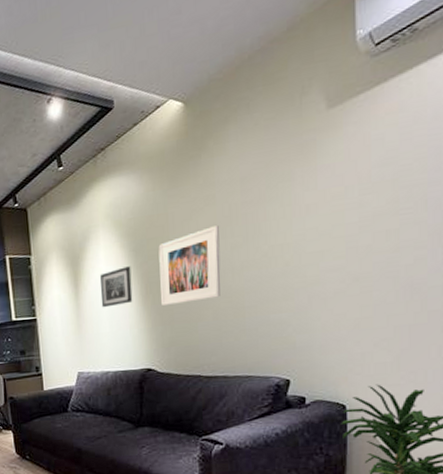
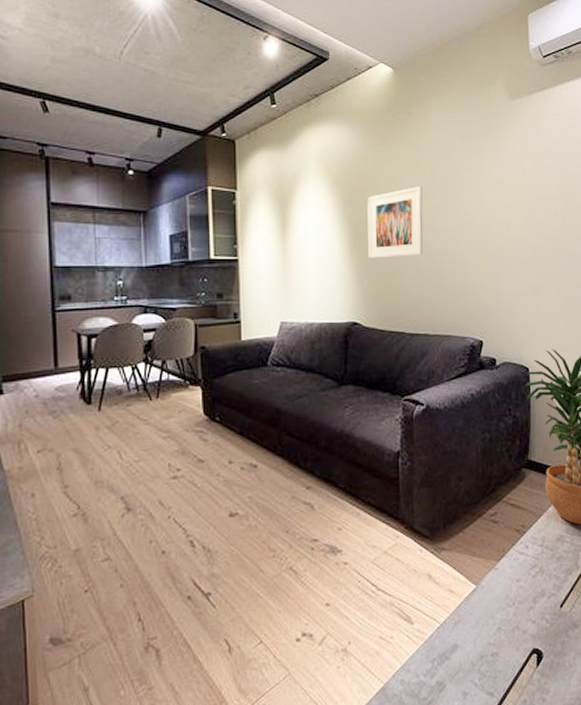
wall art: present [99,266,133,308] -> none [308,215,341,255]

